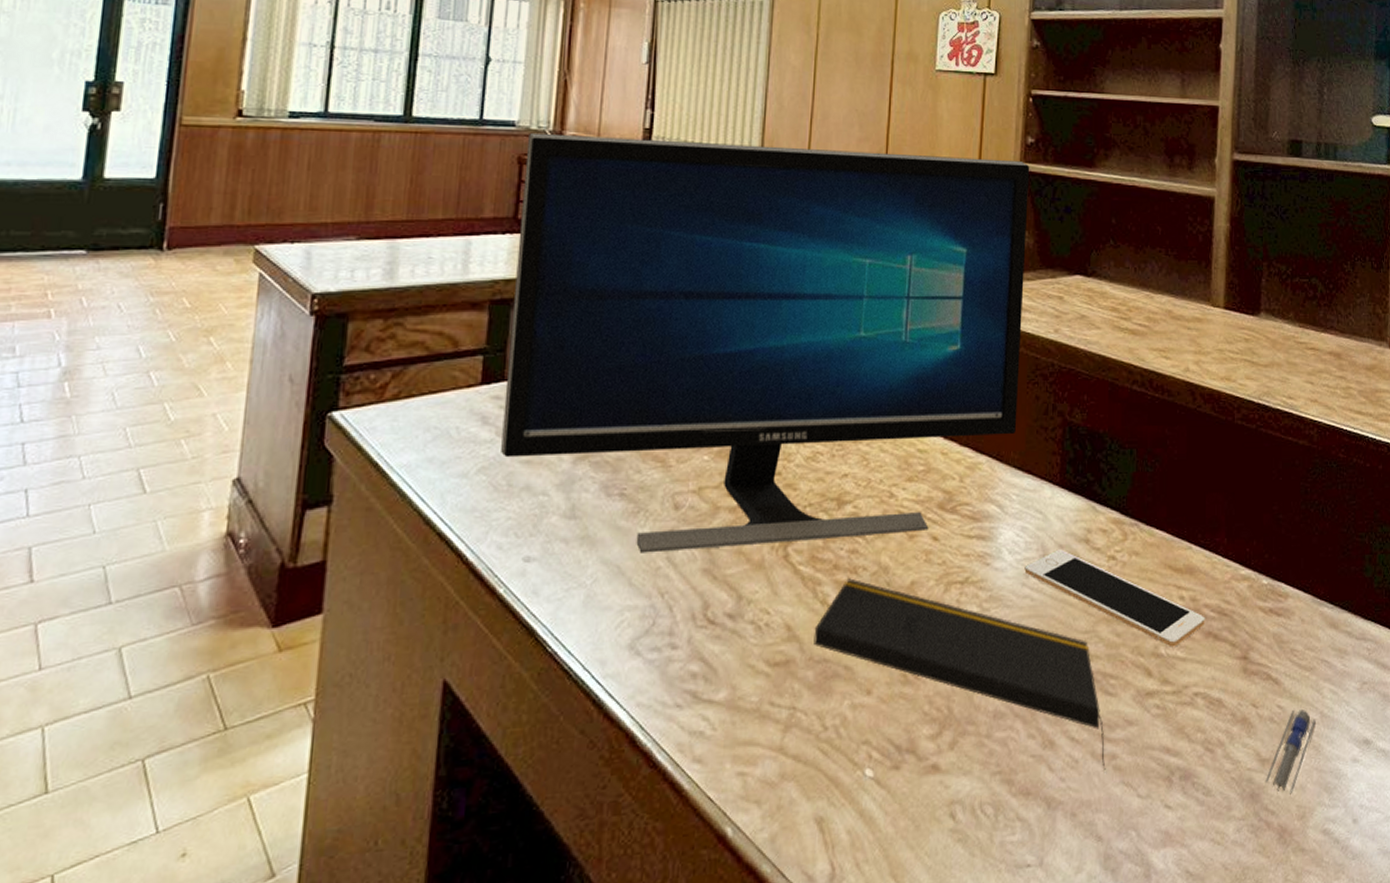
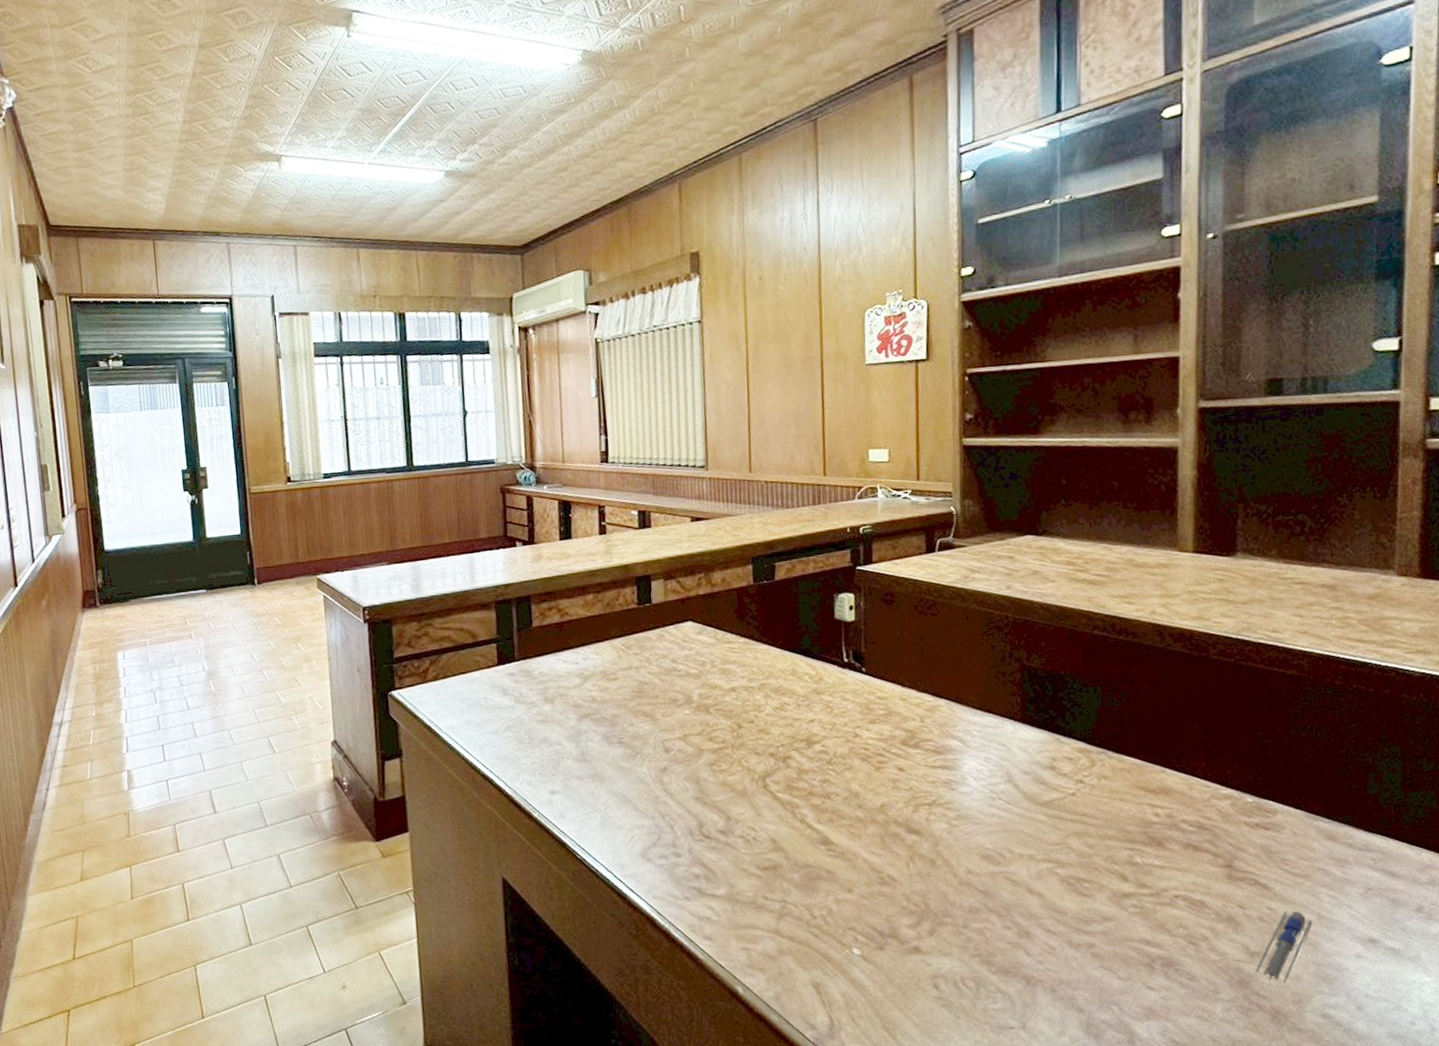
computer monitor: present [501,132,1030,553] -> none [506,437,974,786]
notepad: present [814,578,1106,773] -> none [796,802,1084,959]
cell phone: present [1024,549,1205,647] -> none [990,775,1184,857]

